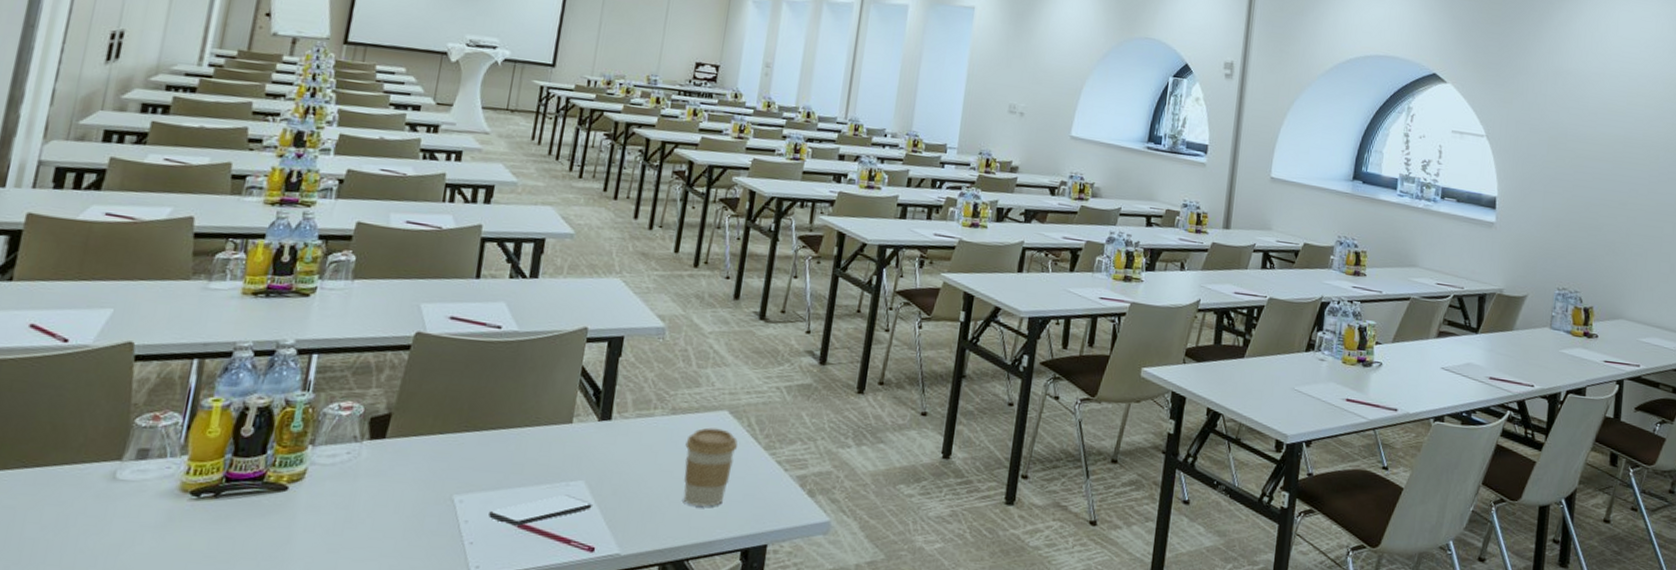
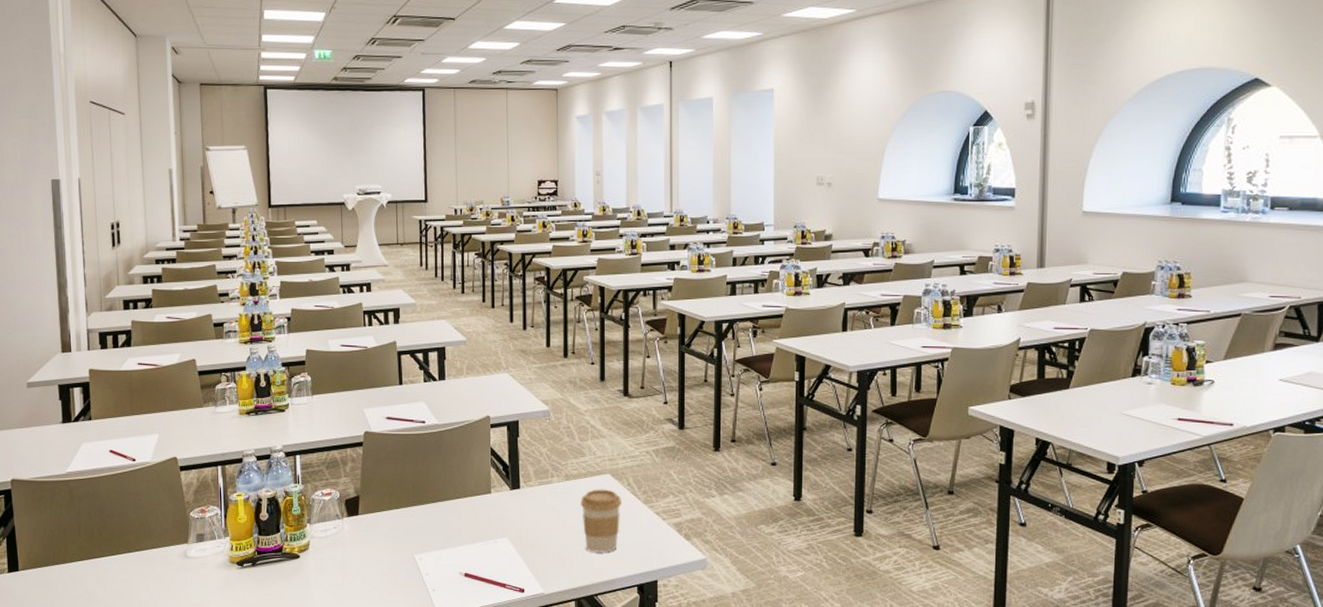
smartphone: present [488,494,592,526] -> none [442,549,517,575]

